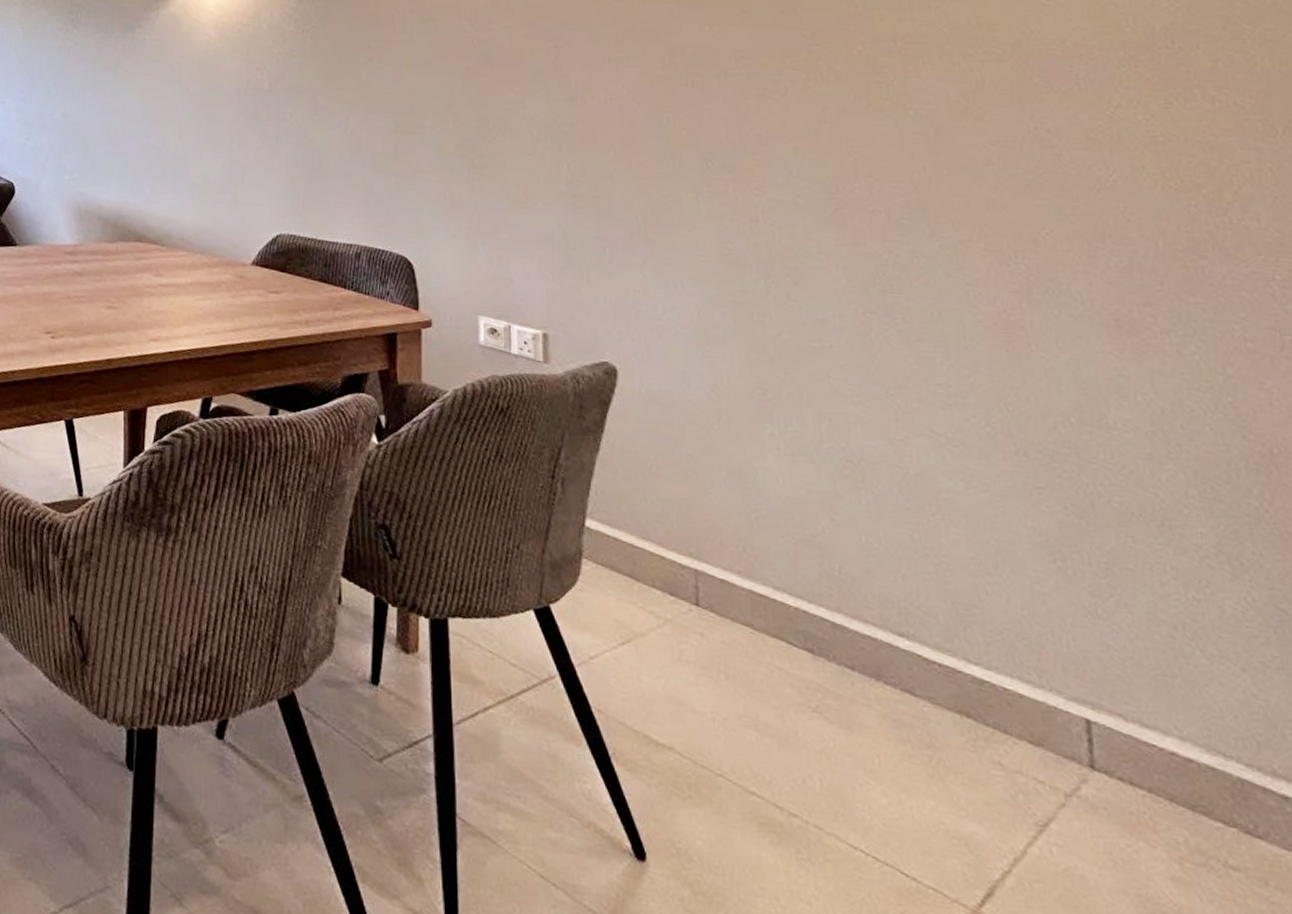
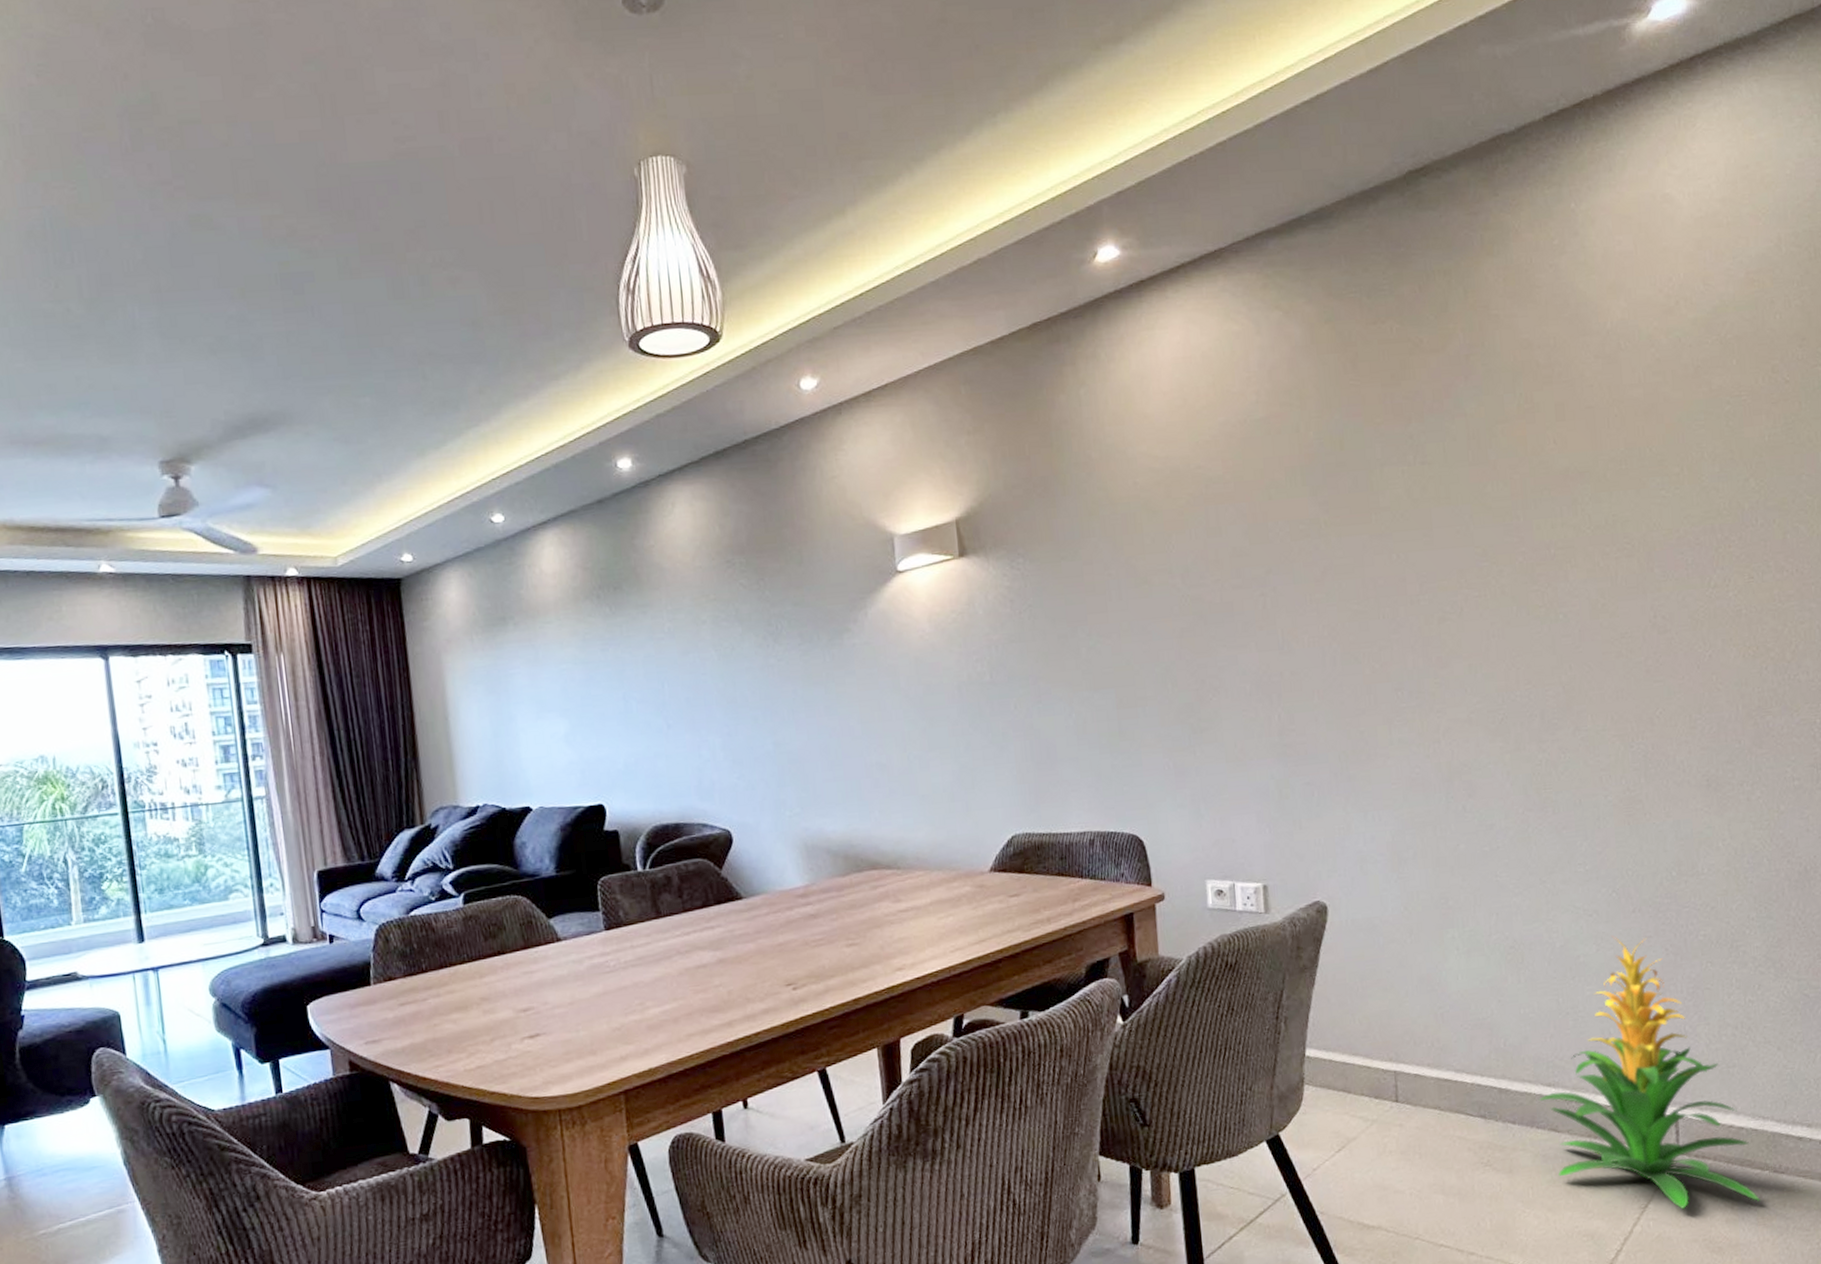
indoor plant: none [886,476,1225,866] -> present [1538,936,1760,1209]

